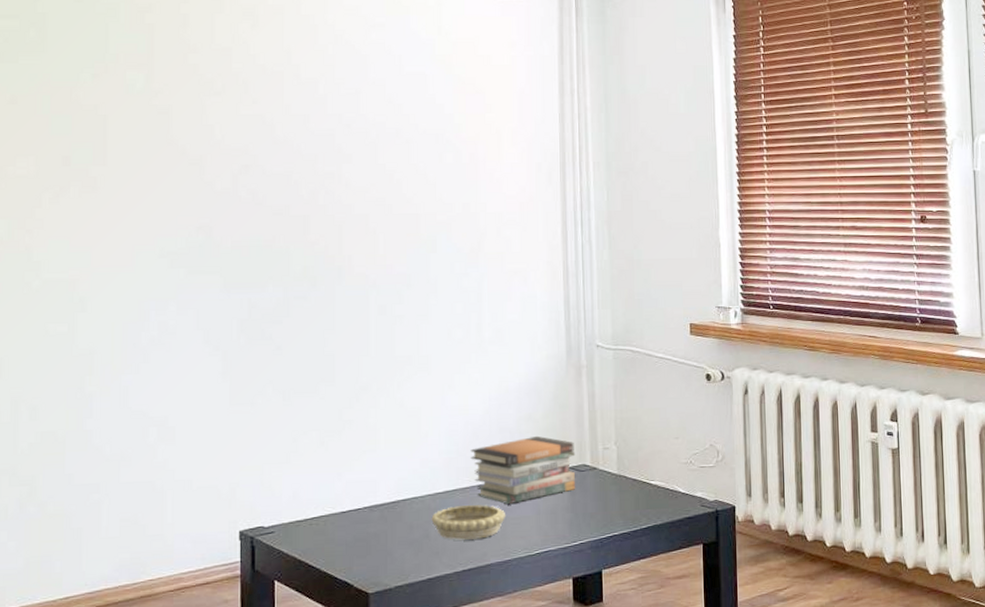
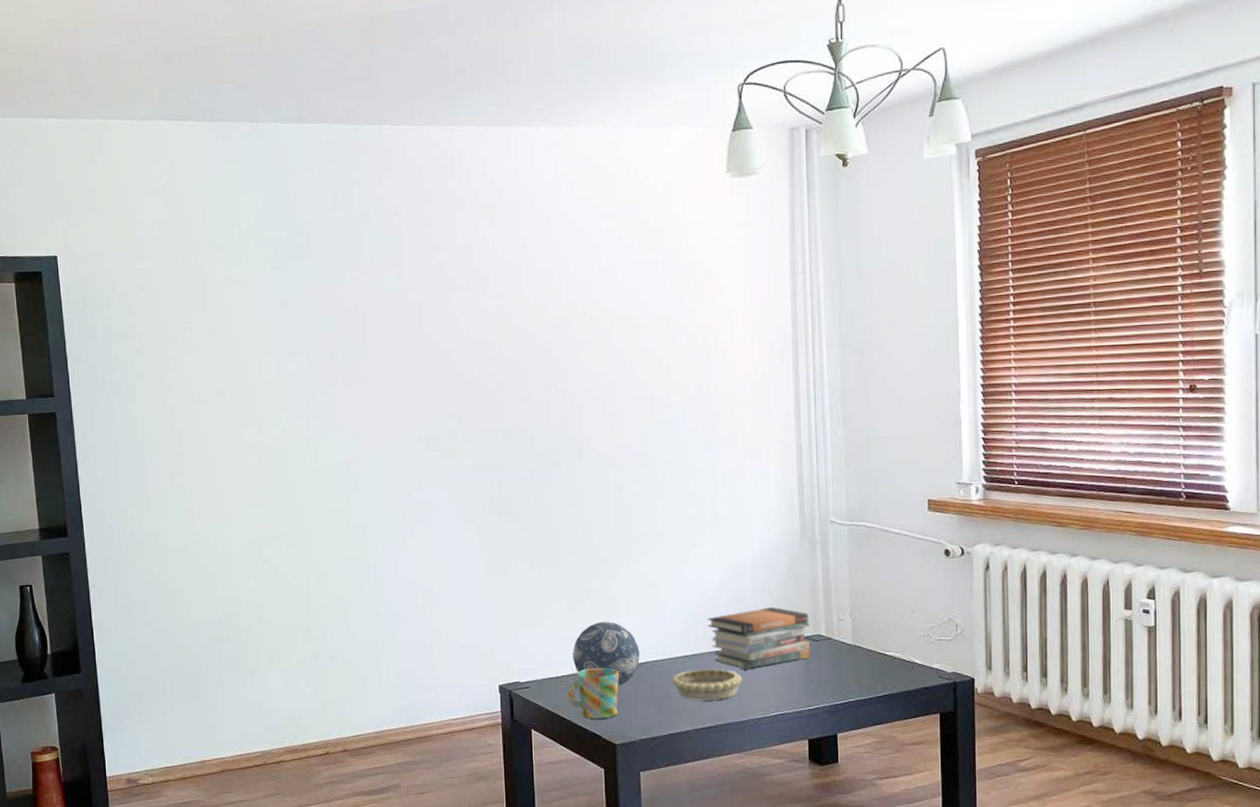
mug: none [316,507,374,566] -> present [567,667,619,719]
decorative ball: none [324,455,398,529] -> present [573,621,640,687]

